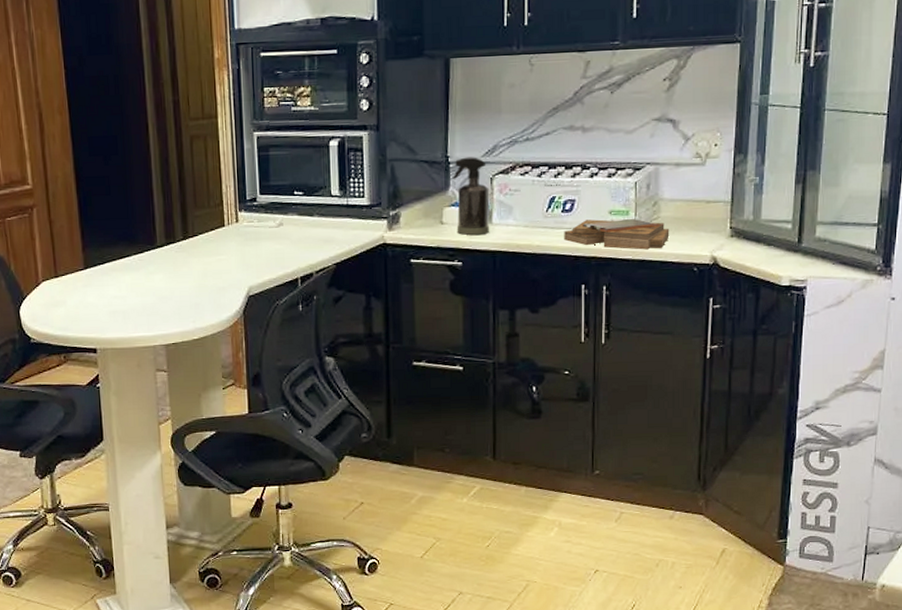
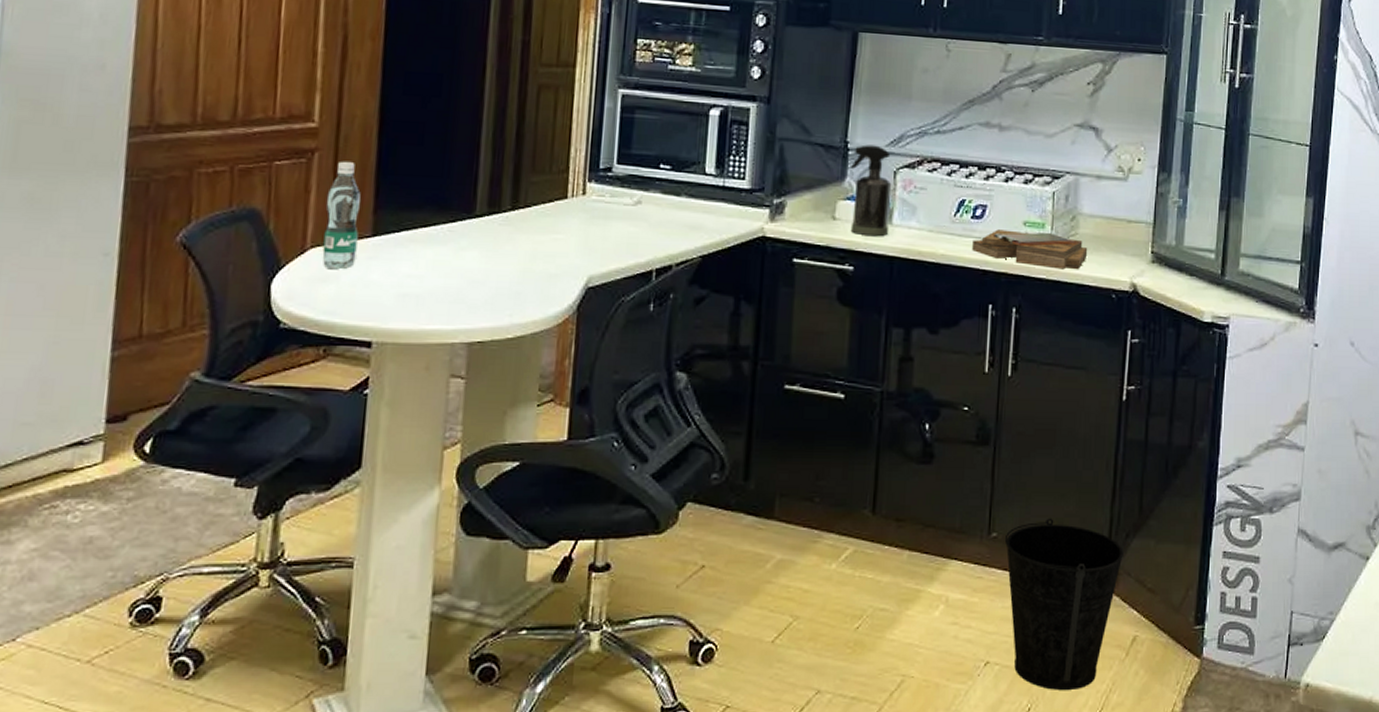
bottle: none [47,212,76,297] -> present [322,161,361,270]
bucket: none [606,457,712,591] -> present [1004,518,1124,690]

